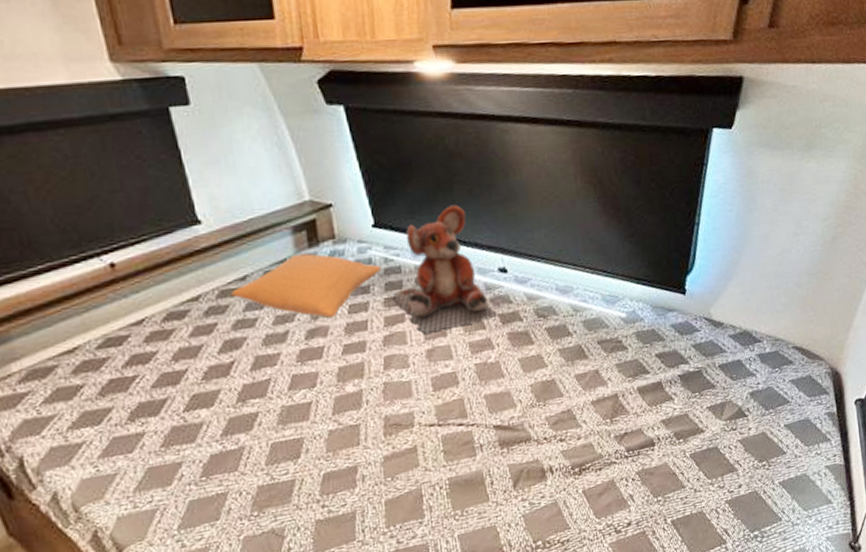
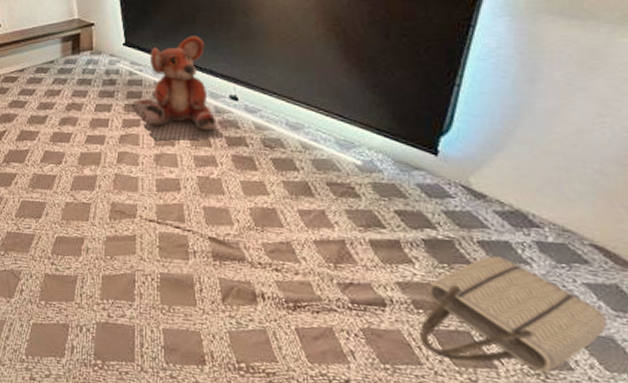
pillow: present [231,253,382,318] -> none [12,58,126,111]
tote bag: none [682,374,805,476] -> present [420,256,607,372]

